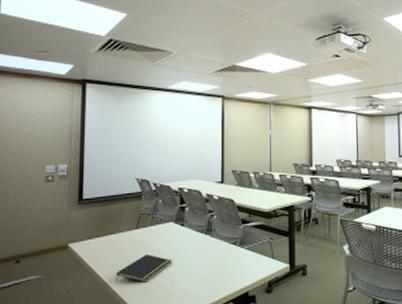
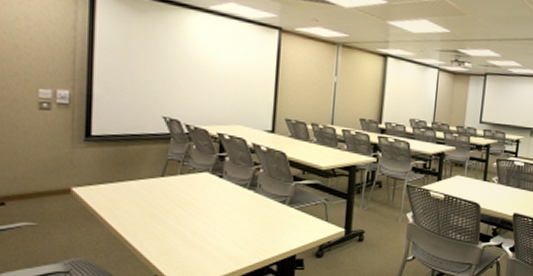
notepad: present [115,253,172,282] -> none [133,206,206,238]

